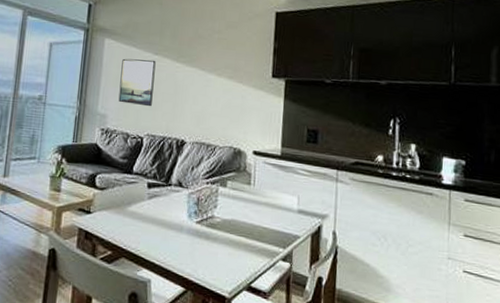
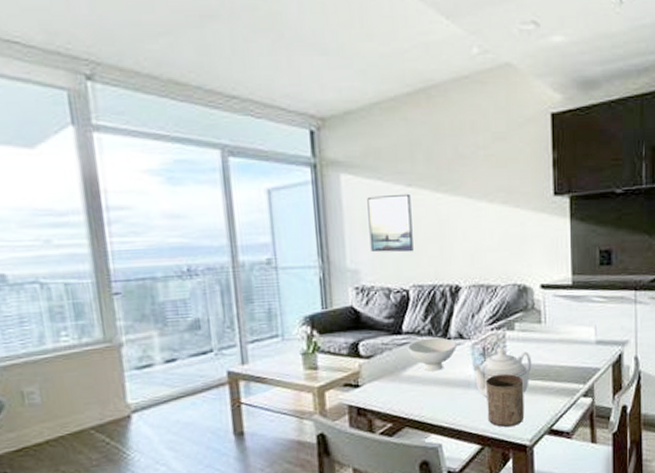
bowl: none [134,181,177,212] -> present [407,337,458,372]
teapot: none [187,200,239,247] -> present [473,346,532,398]
cup: none [194,224,230,276] -> present [485,373,525,428]

